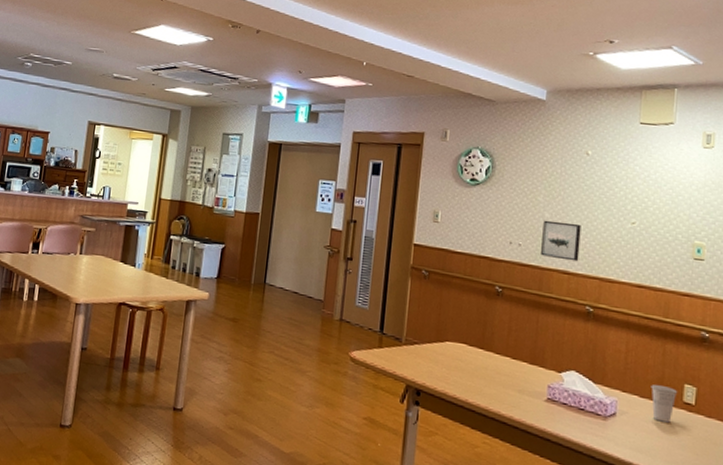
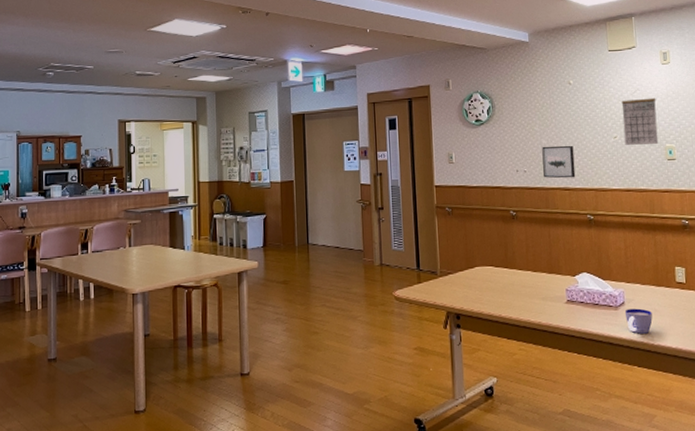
cup: none [614,421,648,455] -> present [624,308,653,334]
calendar: none [644,182,690,240] -> present [621,98,659,146]
cup: present [651,385,678,423] -> none [649,271,671,302]

